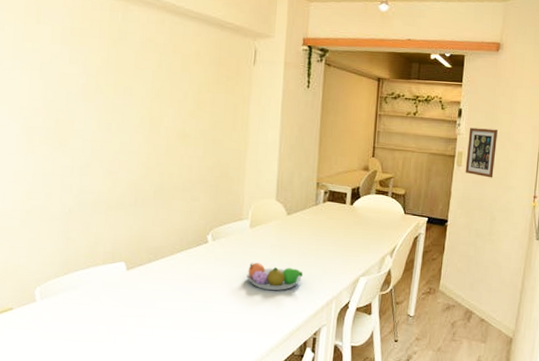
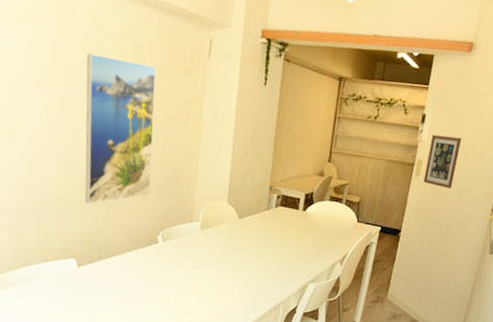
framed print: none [135,65,205,206] -> present [85,53,156,204]
fruit bowl: present [246,262,304,291] -> none [196,264,253,293]

